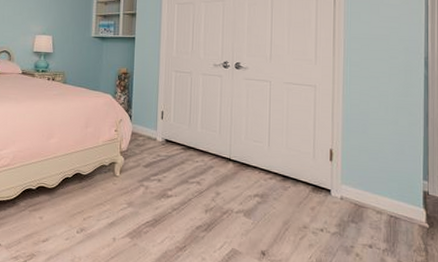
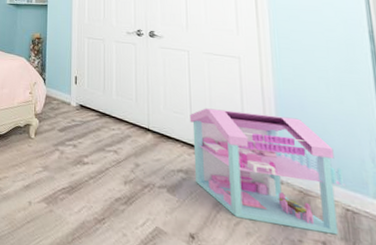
dollhouse: none [267,135,393,238] -> present [189,108,347,235]

